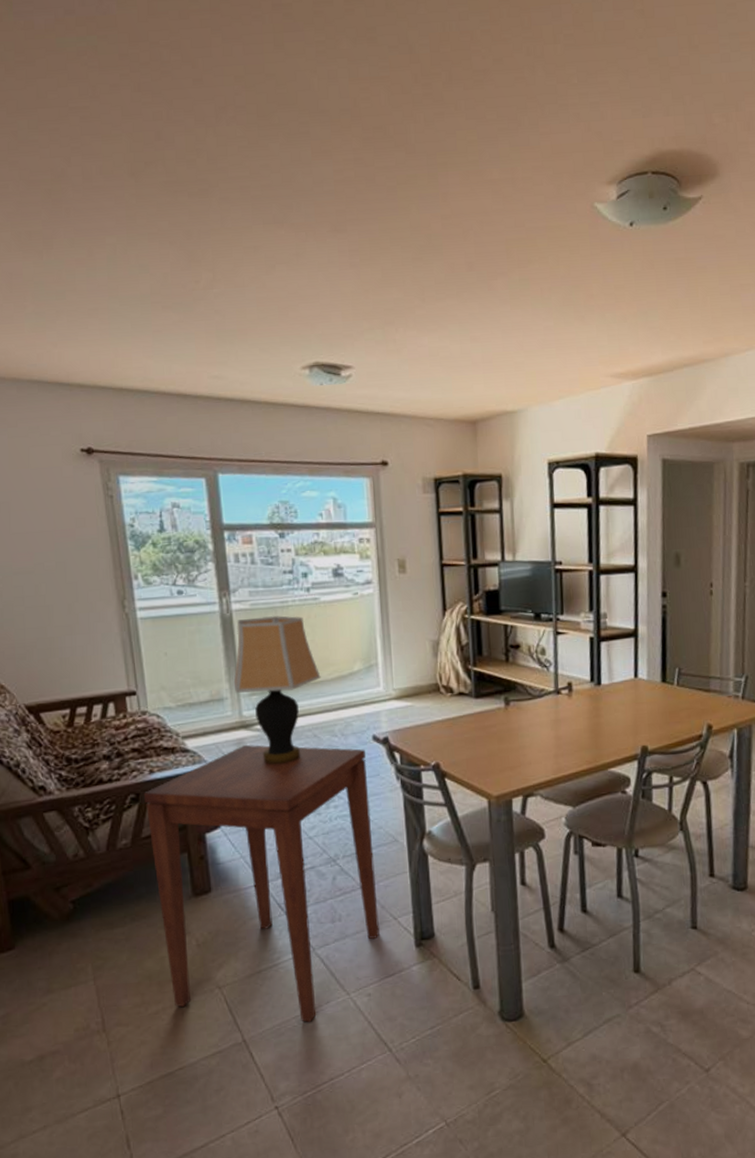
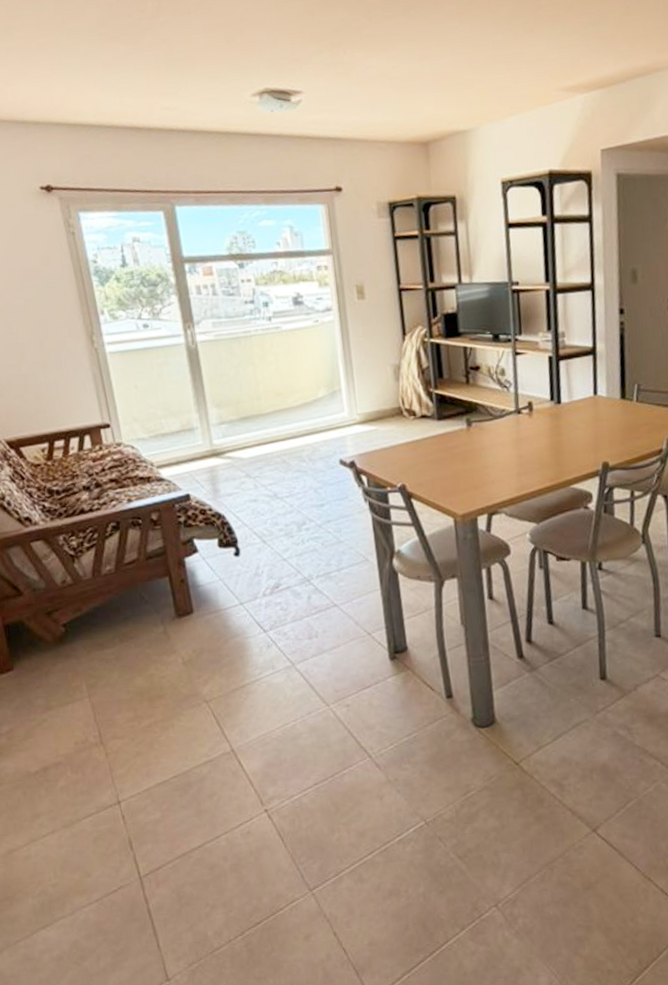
side table: present [143,744,380,1023] -> none [123,472,355,732]
table lamp: present [233,616,321,765] -> none [202,345,287,491]

